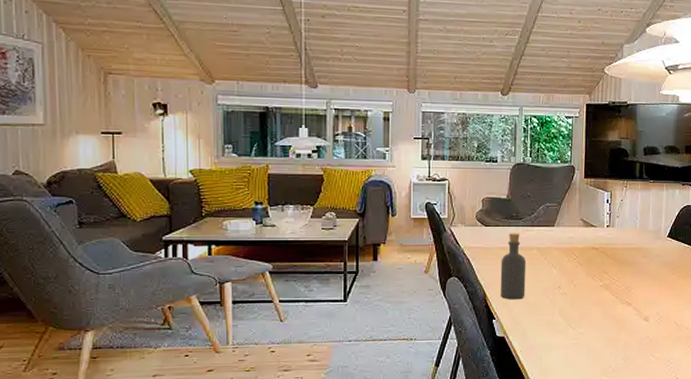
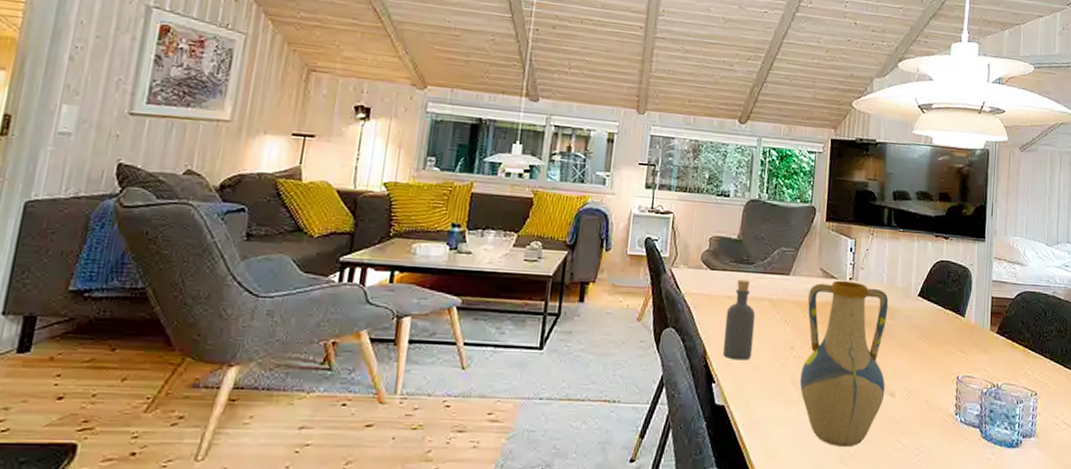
vase: none [568,228,642,364] -> present [800,280,889,448]

